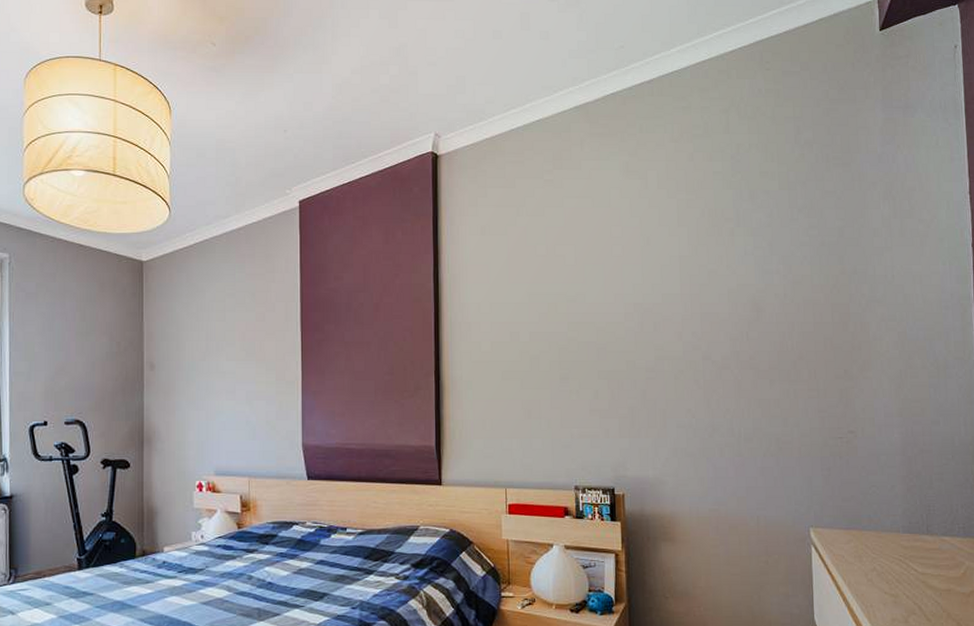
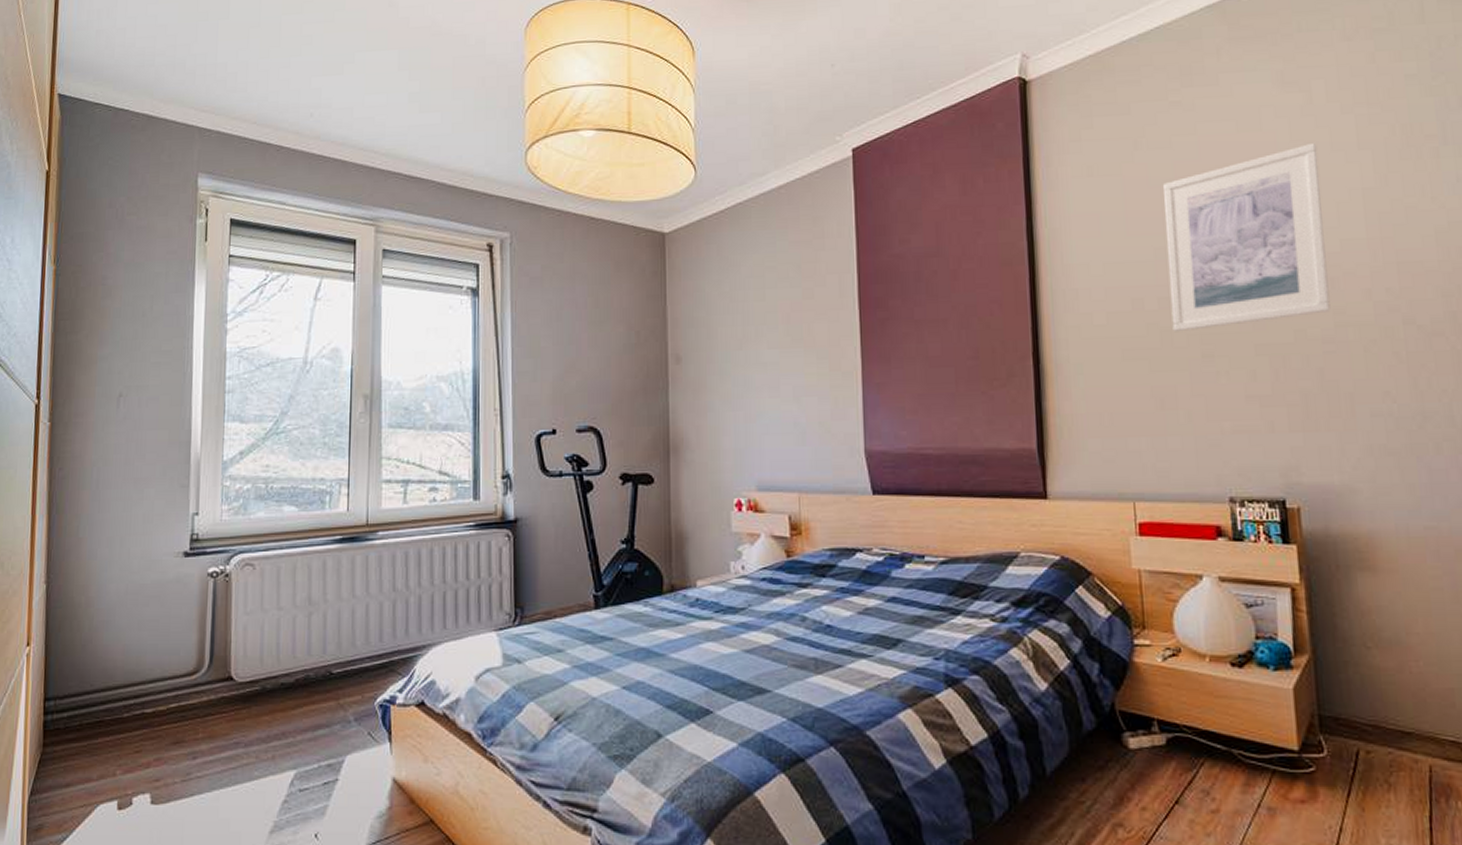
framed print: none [537,219,653,359] -> present [1164,142,1331,332]

